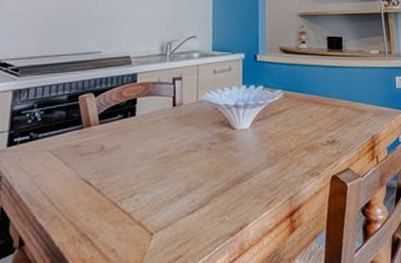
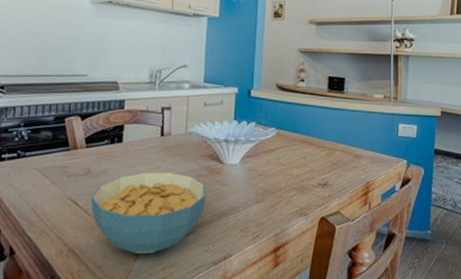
cereal bowl: none [104,141,219,233] -> present [91,171,206,255]

